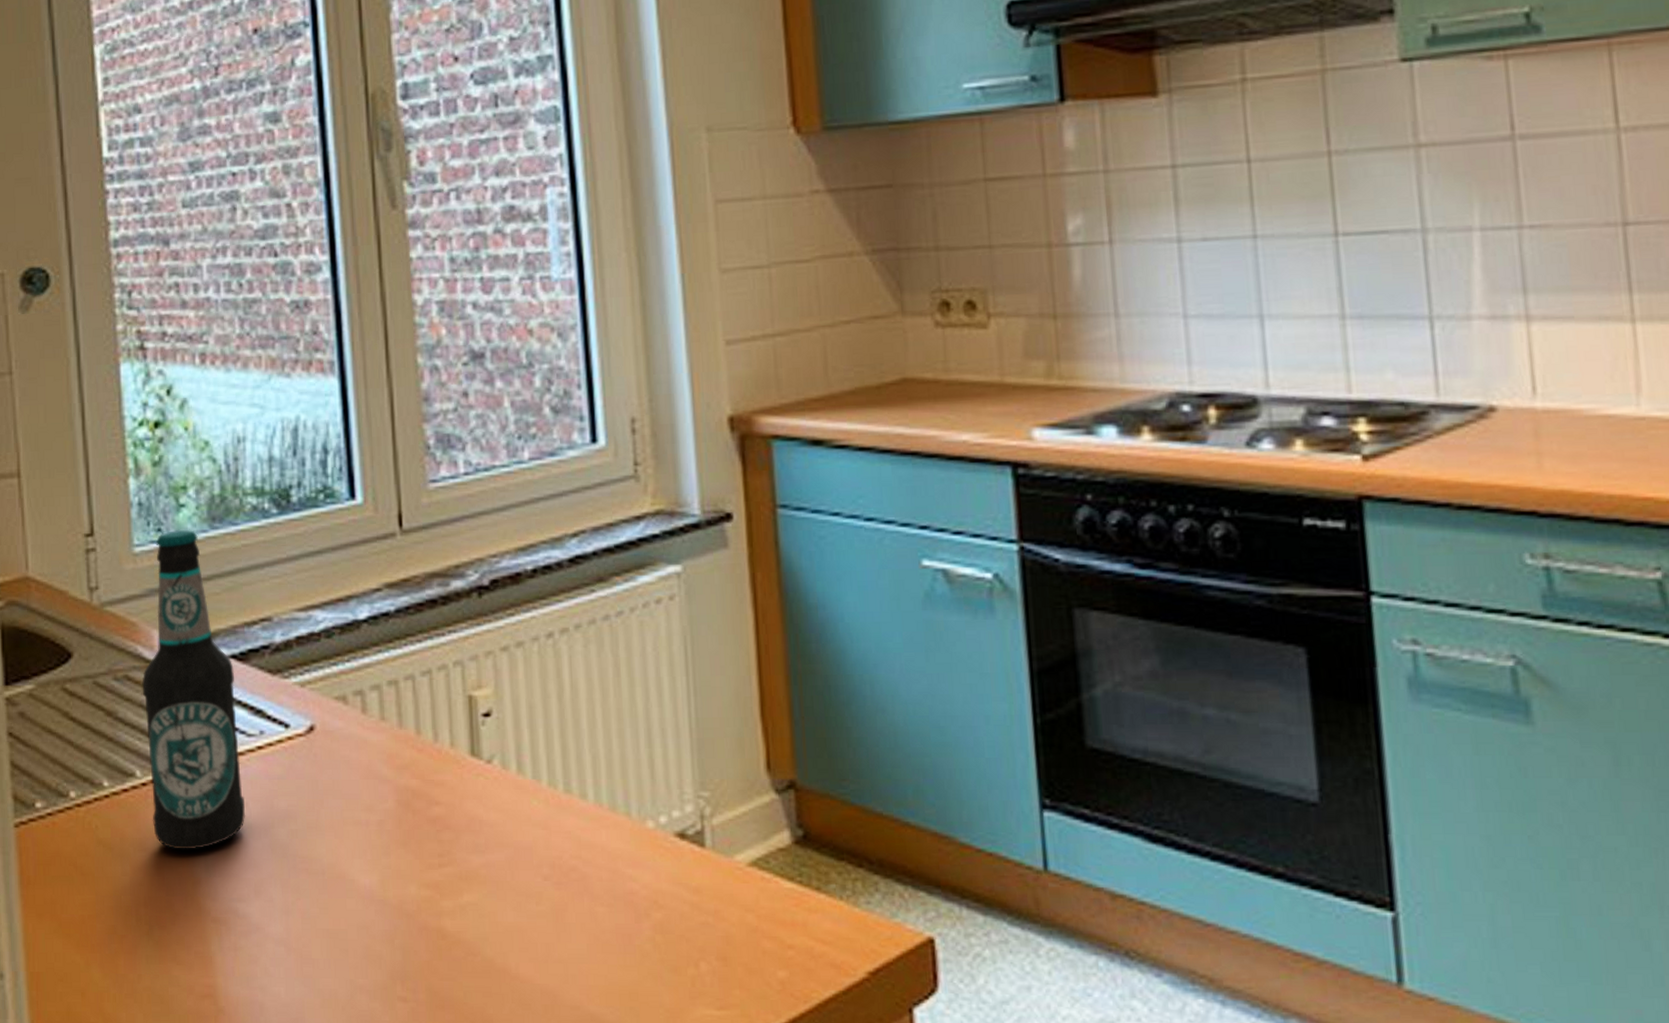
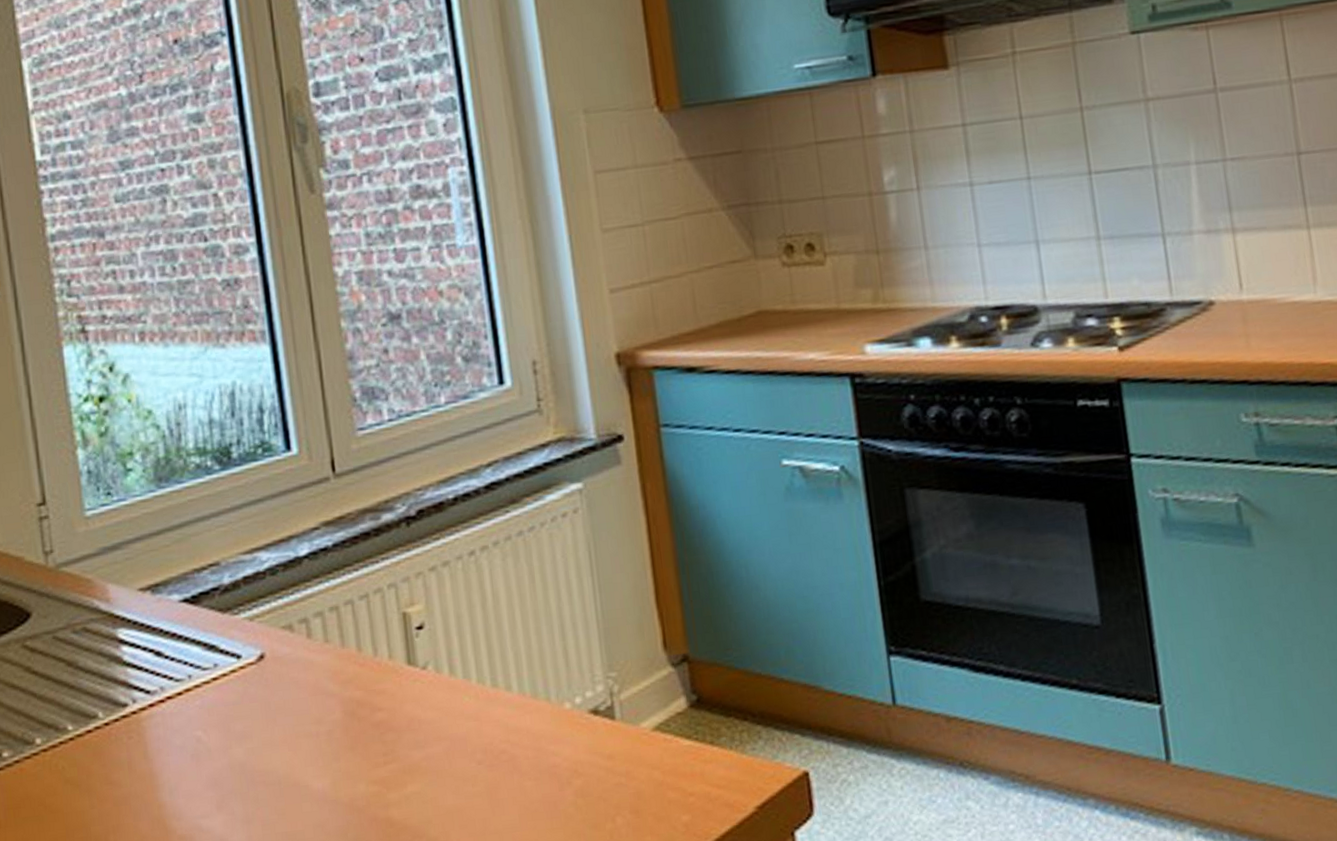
bottle: present [142,529,246,850] -> none [99,490,205,779]

